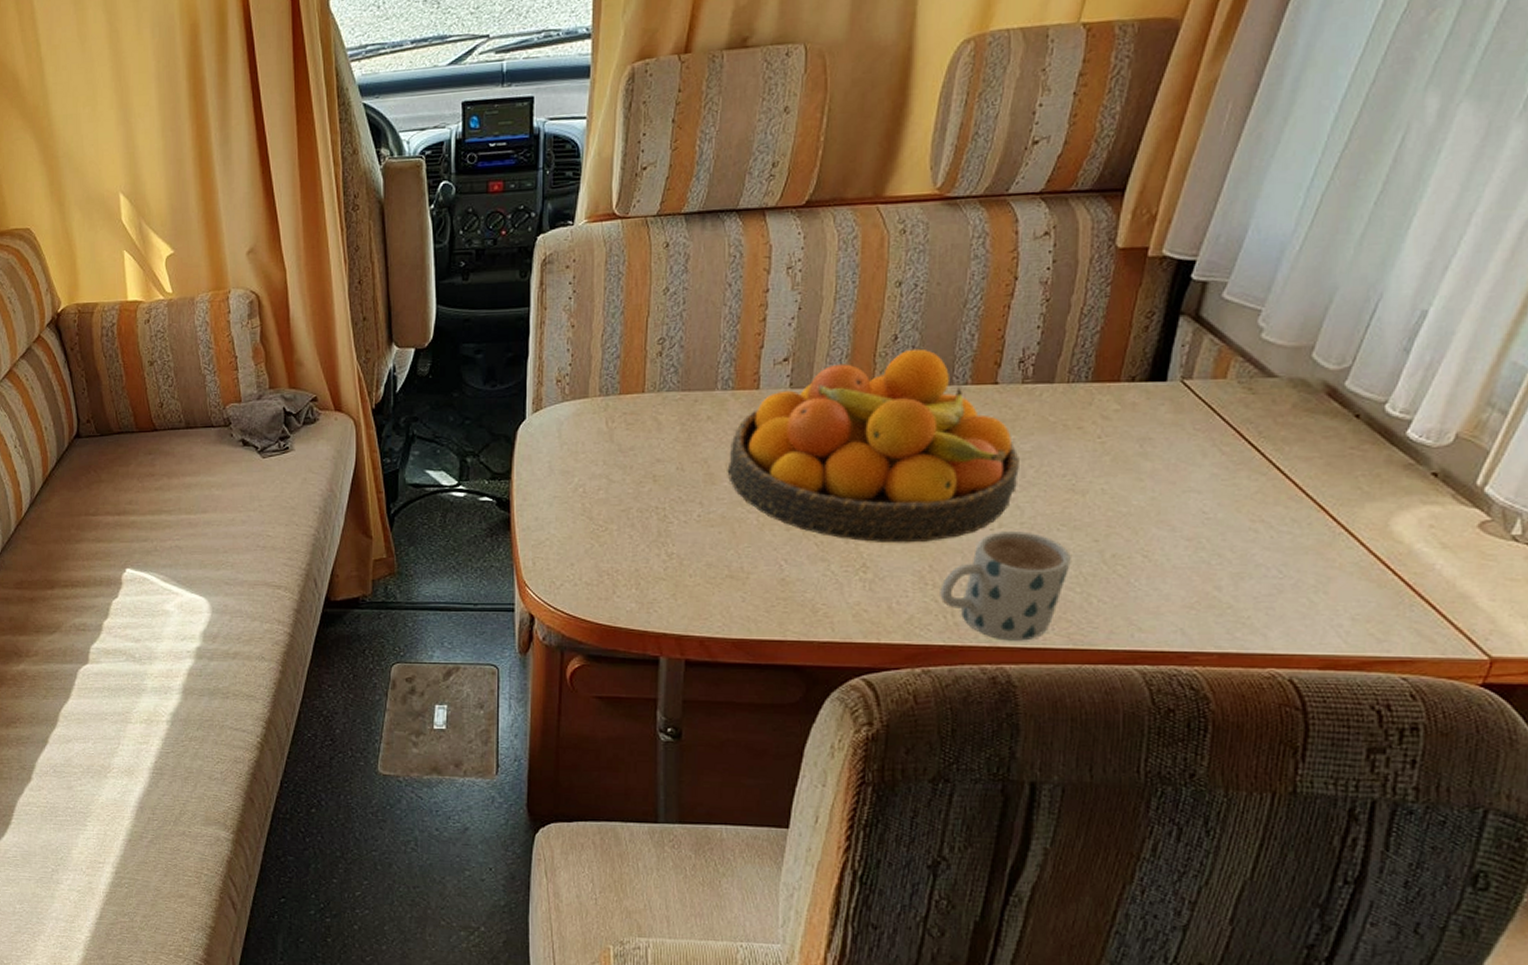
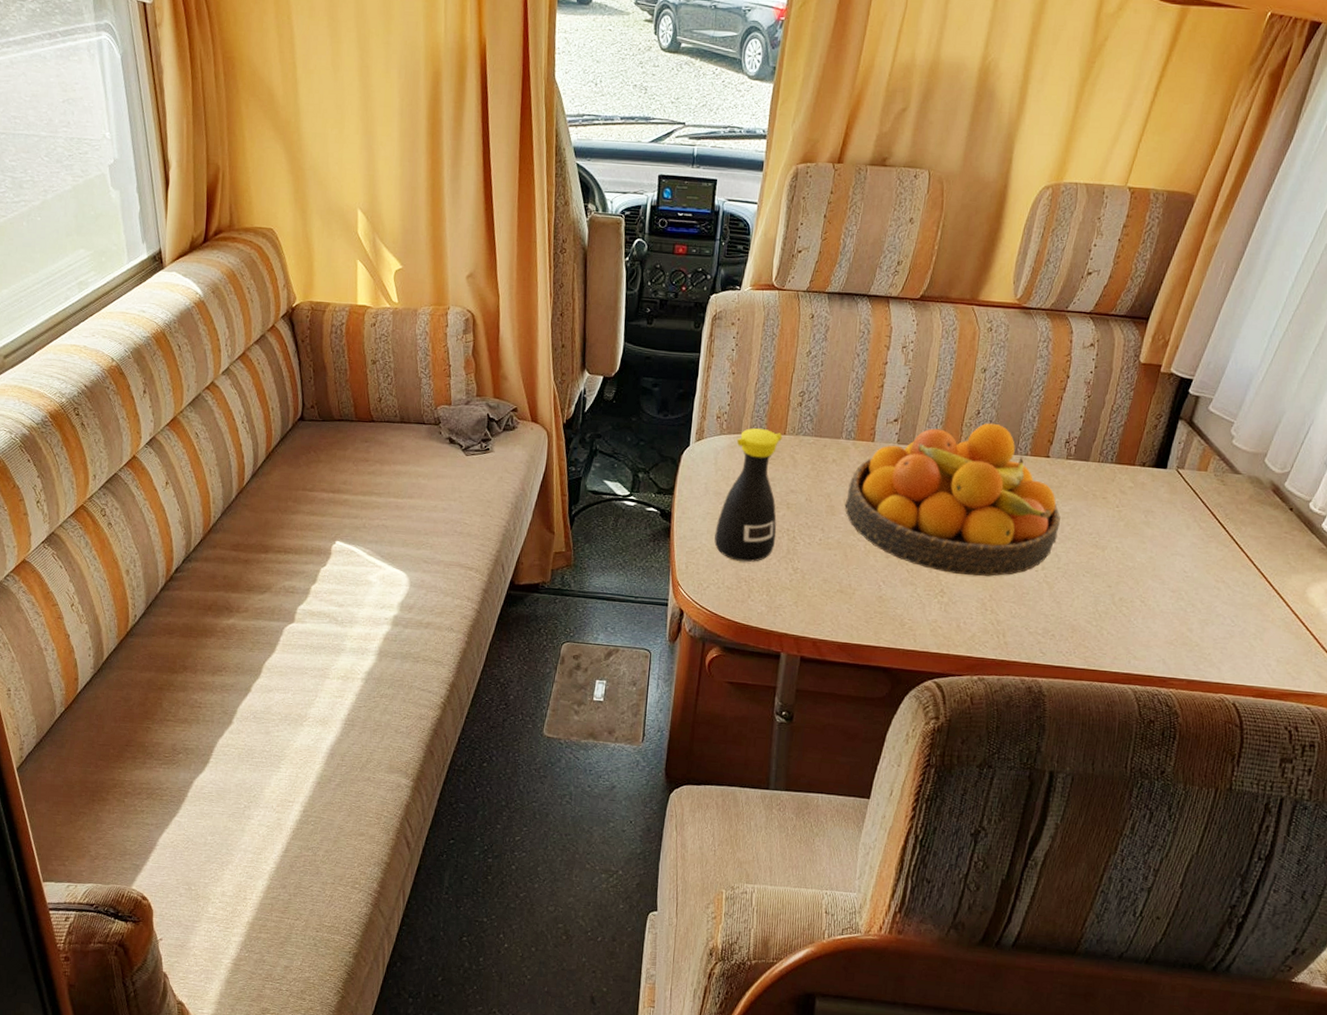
bottle: none [566,388,643,550] -> present [714,427,783,562]
mug: present [940,531,1071,641] -> none [996,573,1091,660]

